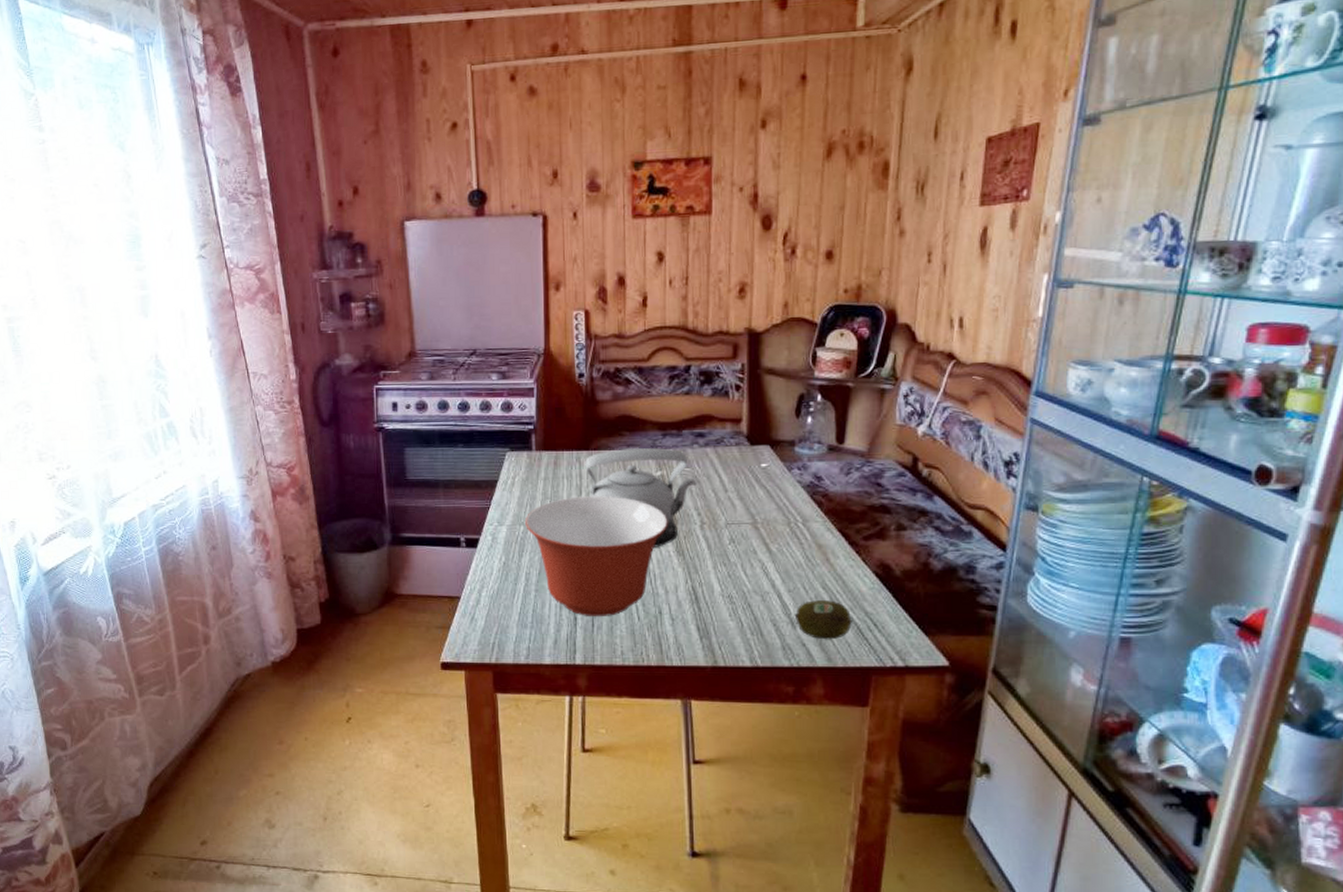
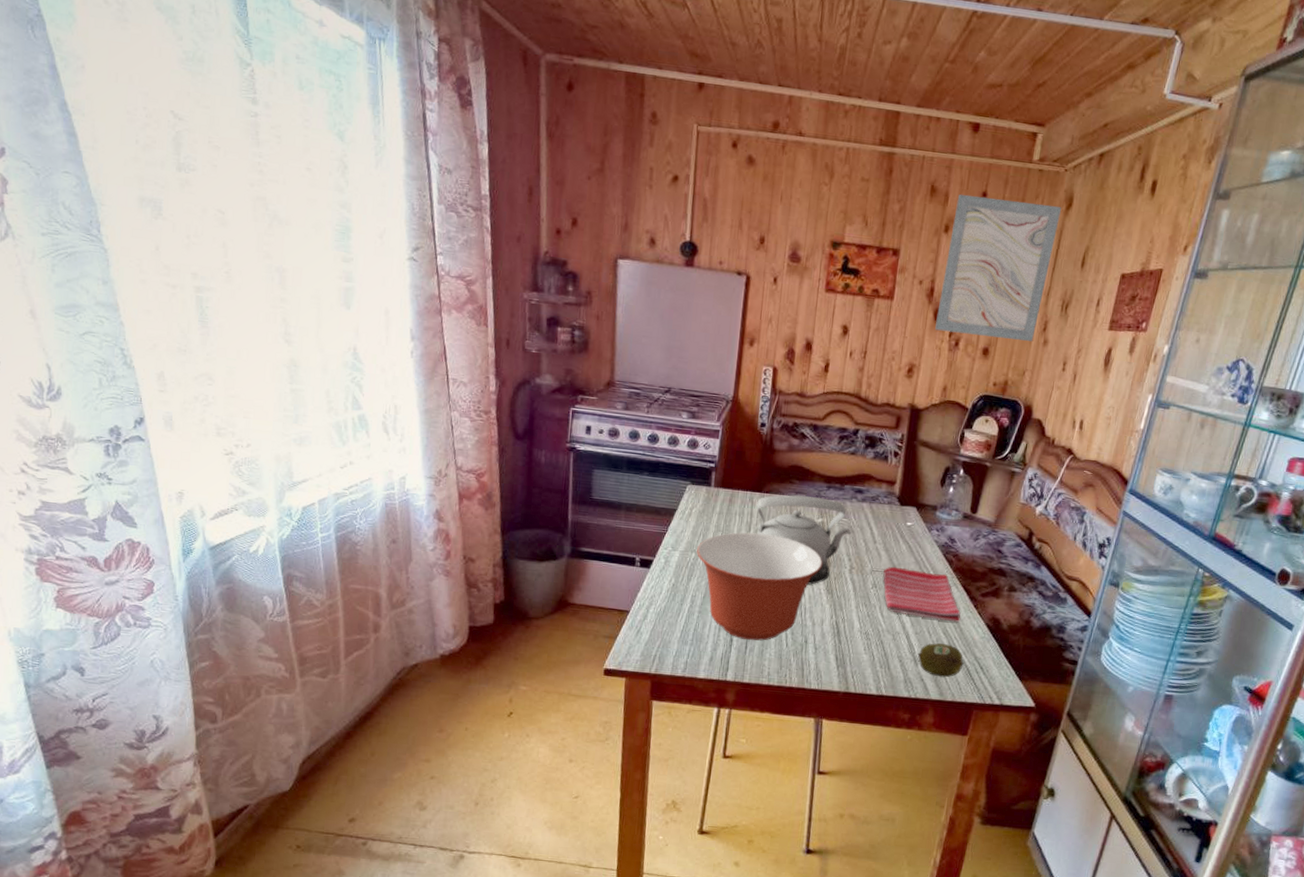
dish towel: none [739,516,842,574] -> present [882,566,961,623]
wall art: none [765,73,901,240] -> present [935,193,1062,341]

